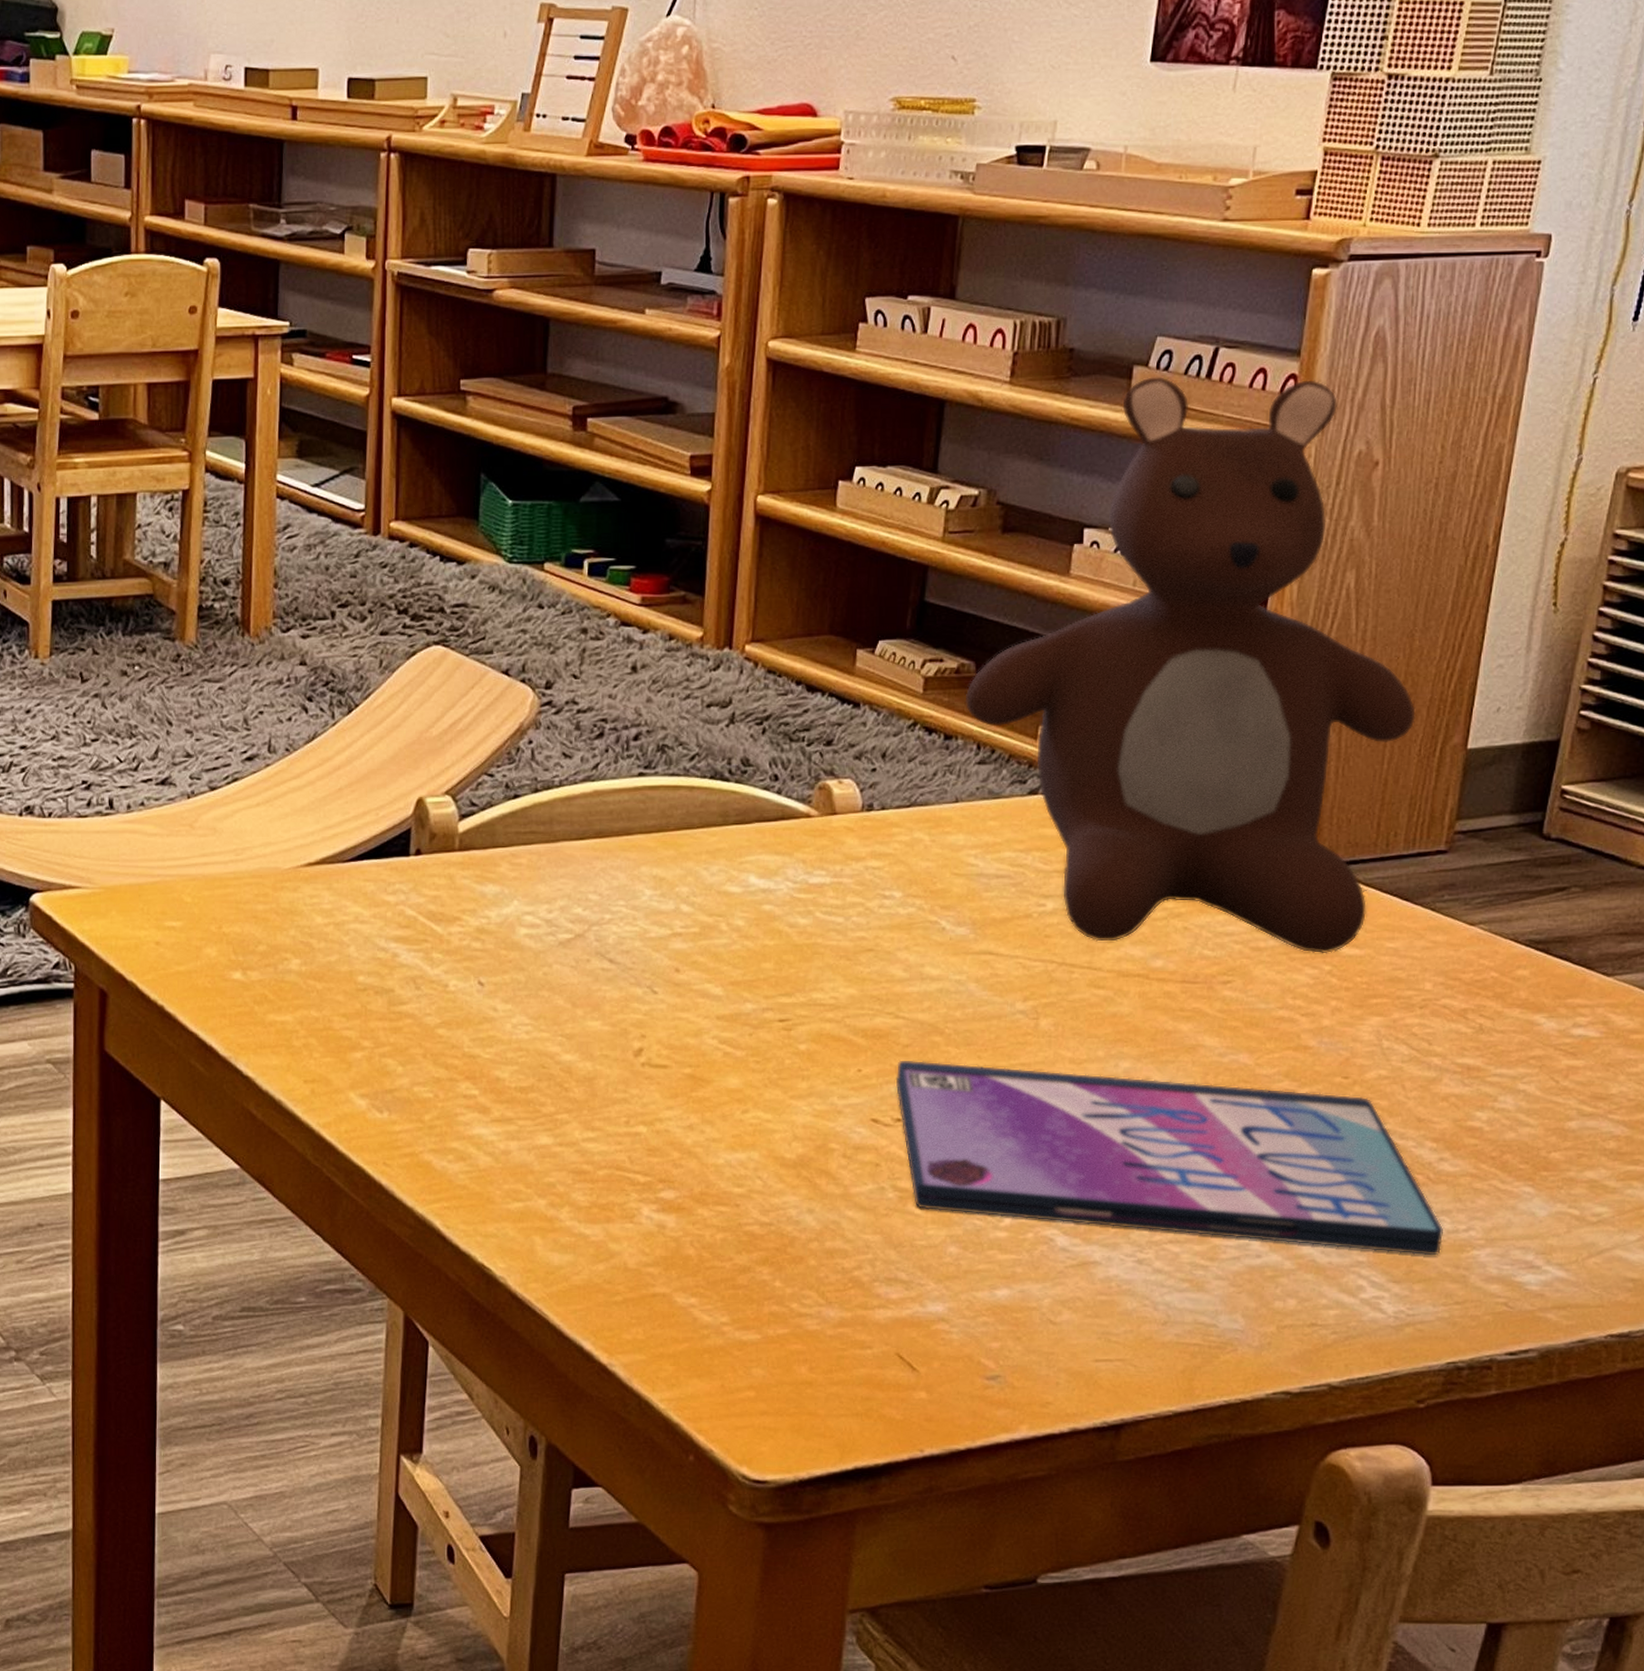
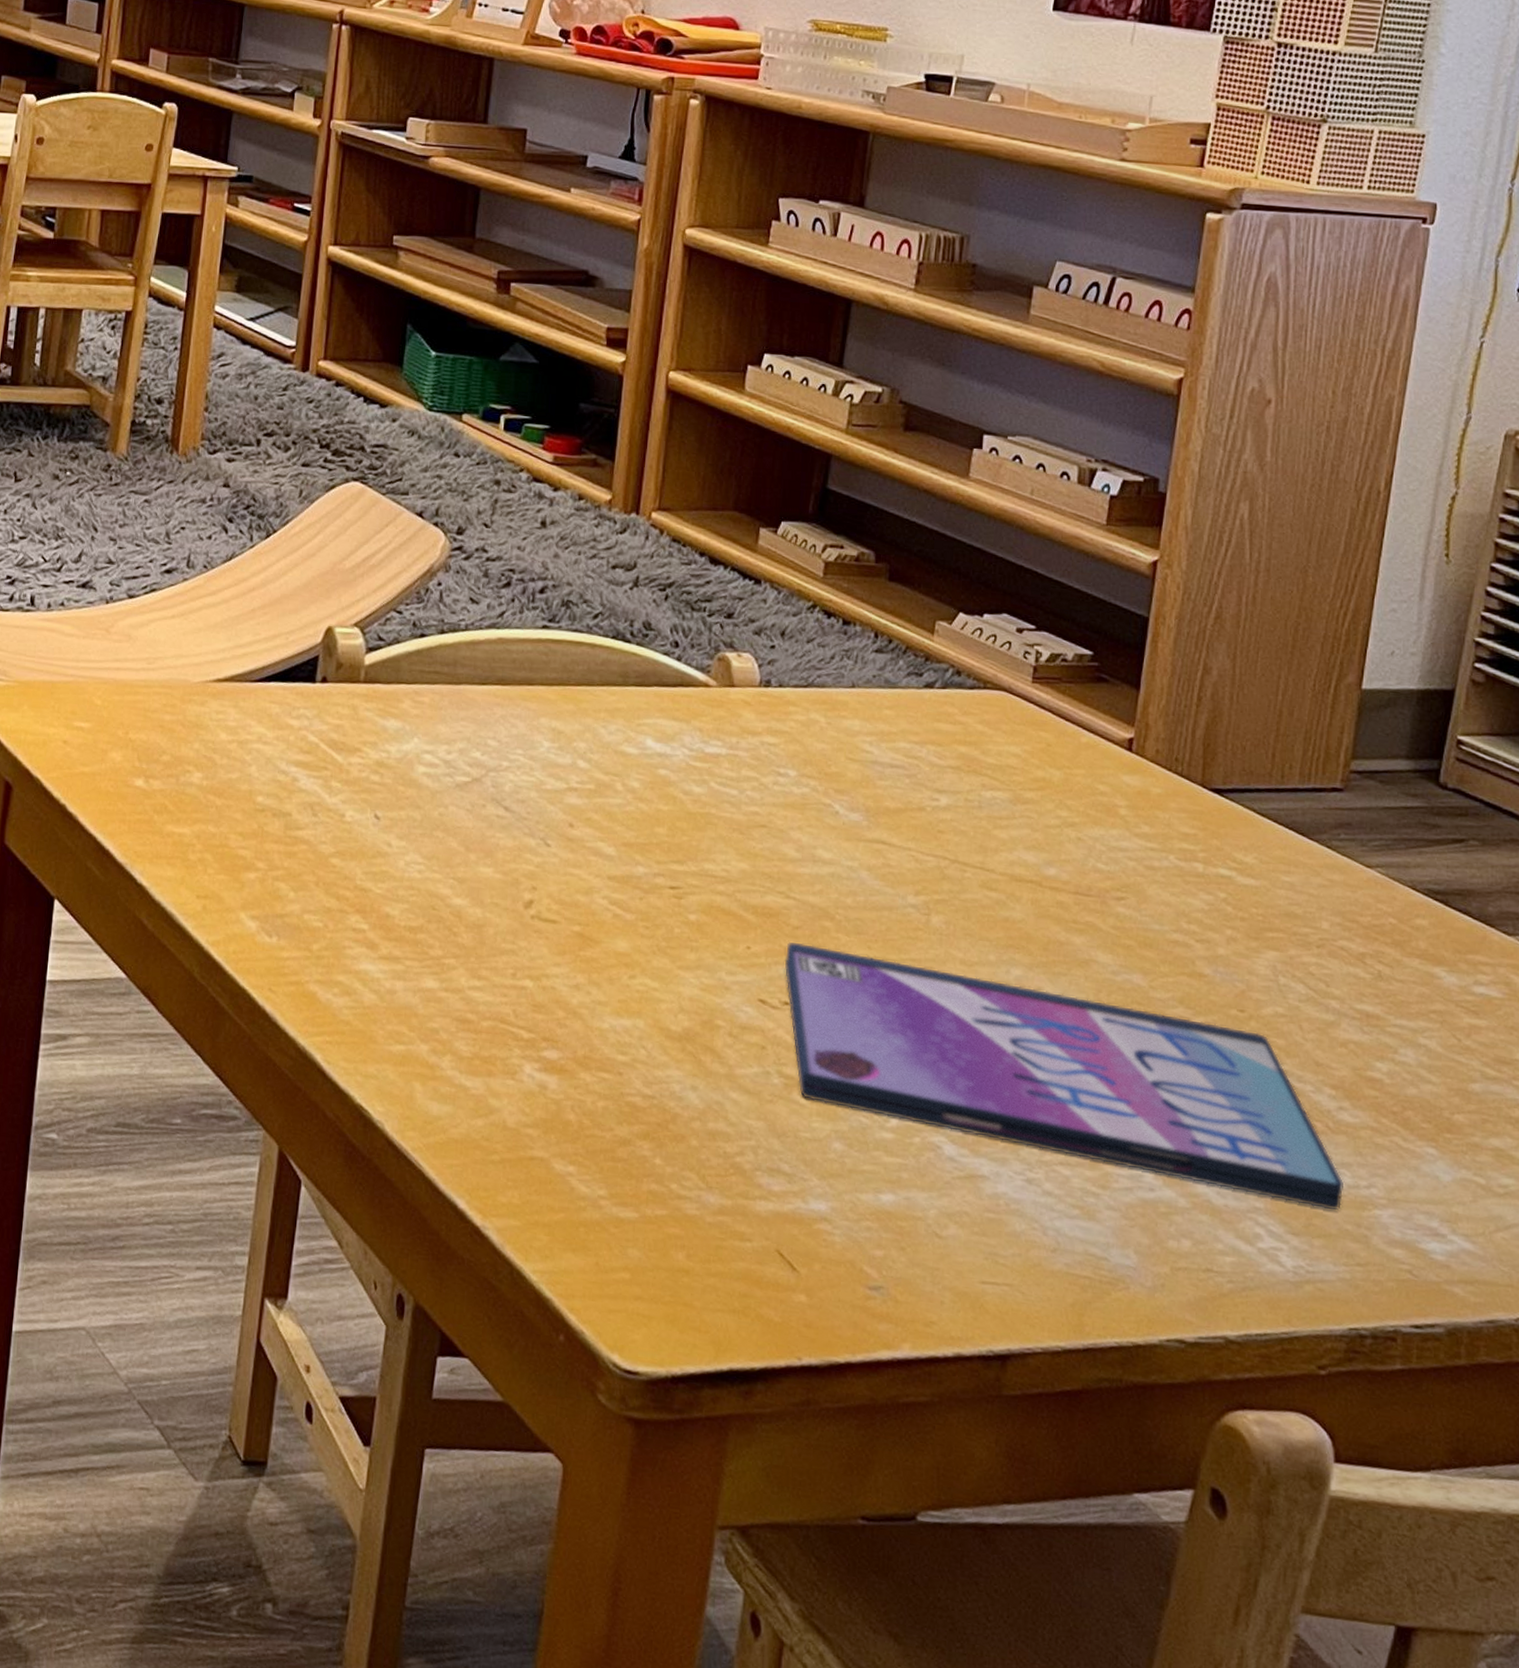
teddy bear: present [965,377,1416,954] -> none [864,298,1310,881]

